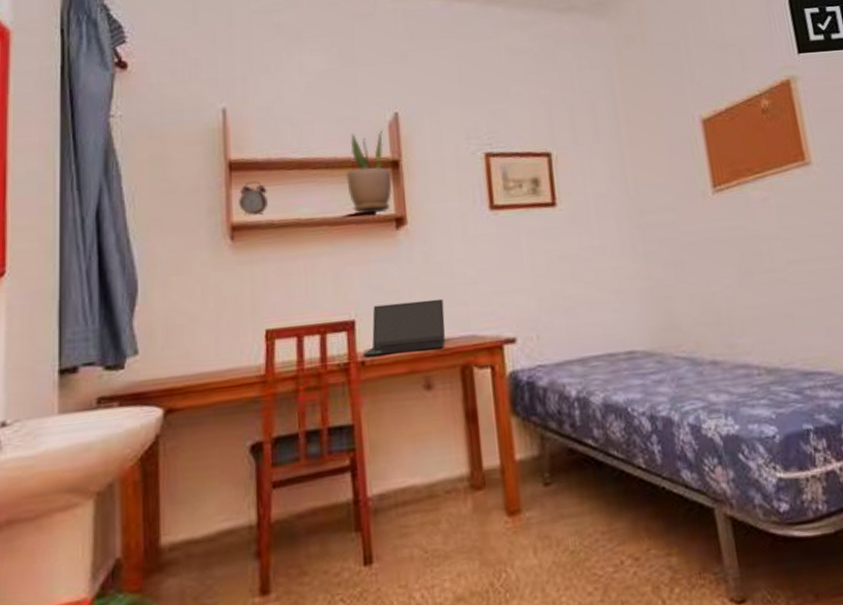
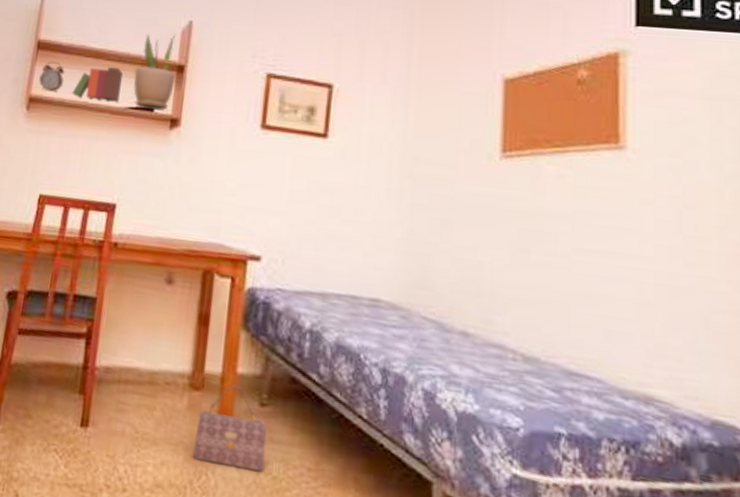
books: none [280,175,335,216] -> present [71,67,123,104]
laptop: present [363,298,445,357] -> none [117,194,199,250]
handbag: none [485,472,561,559] -> present [192,384,267,471]

